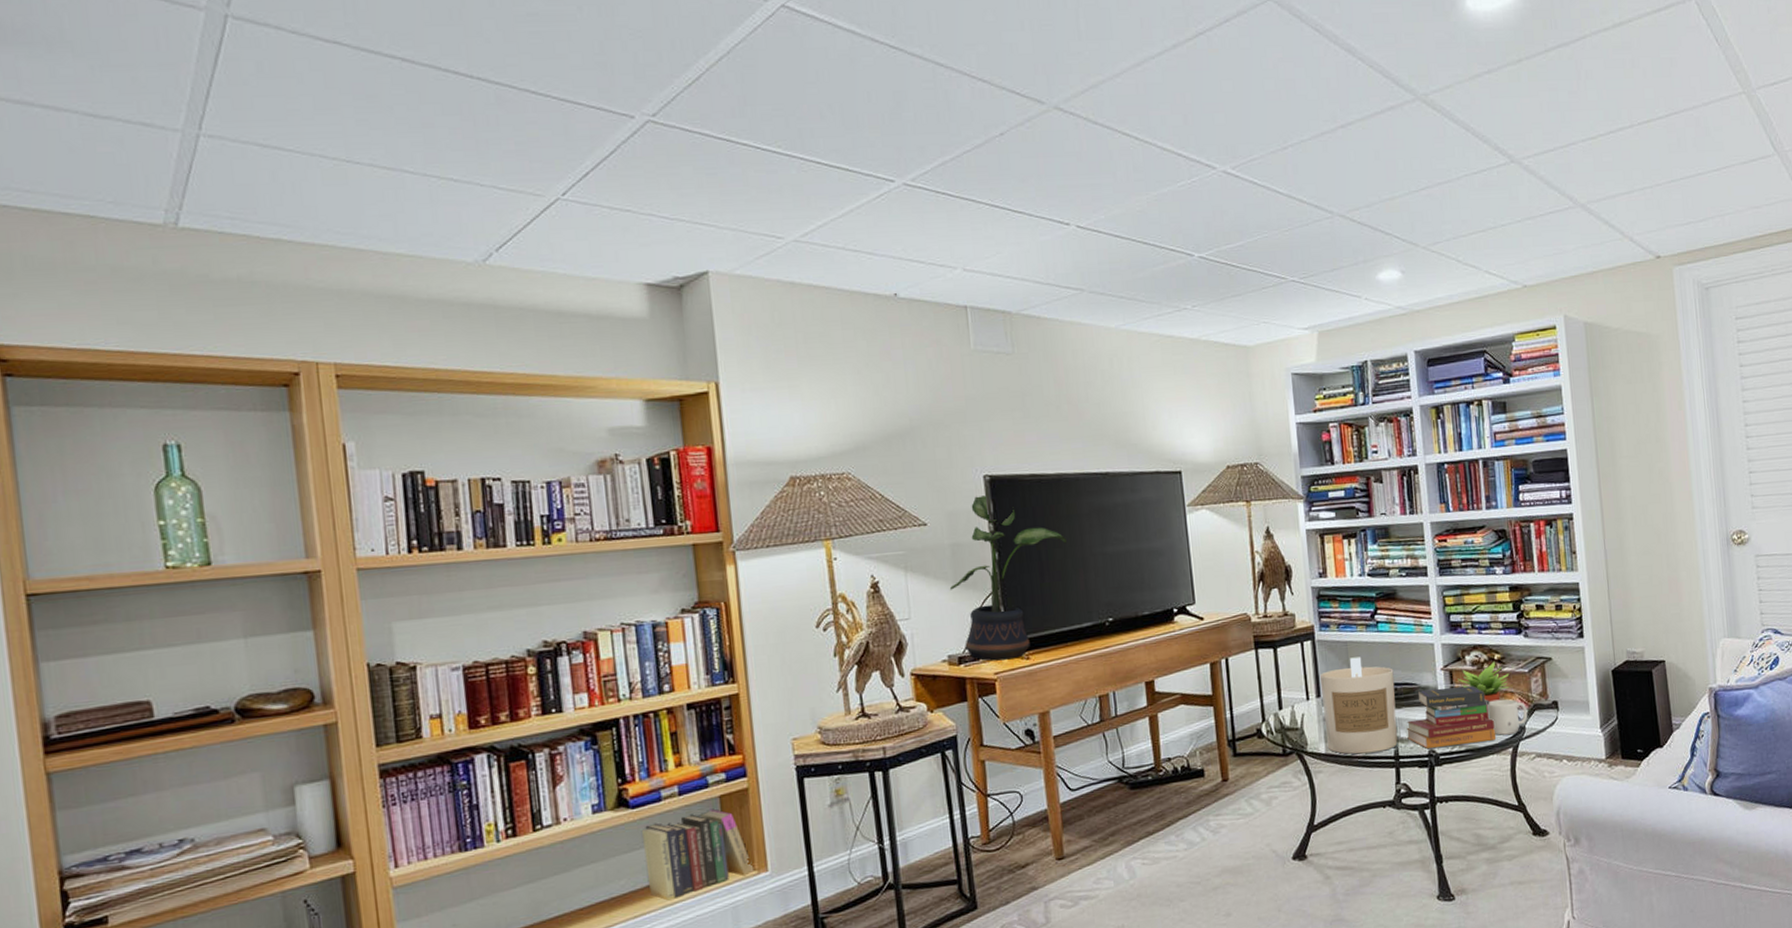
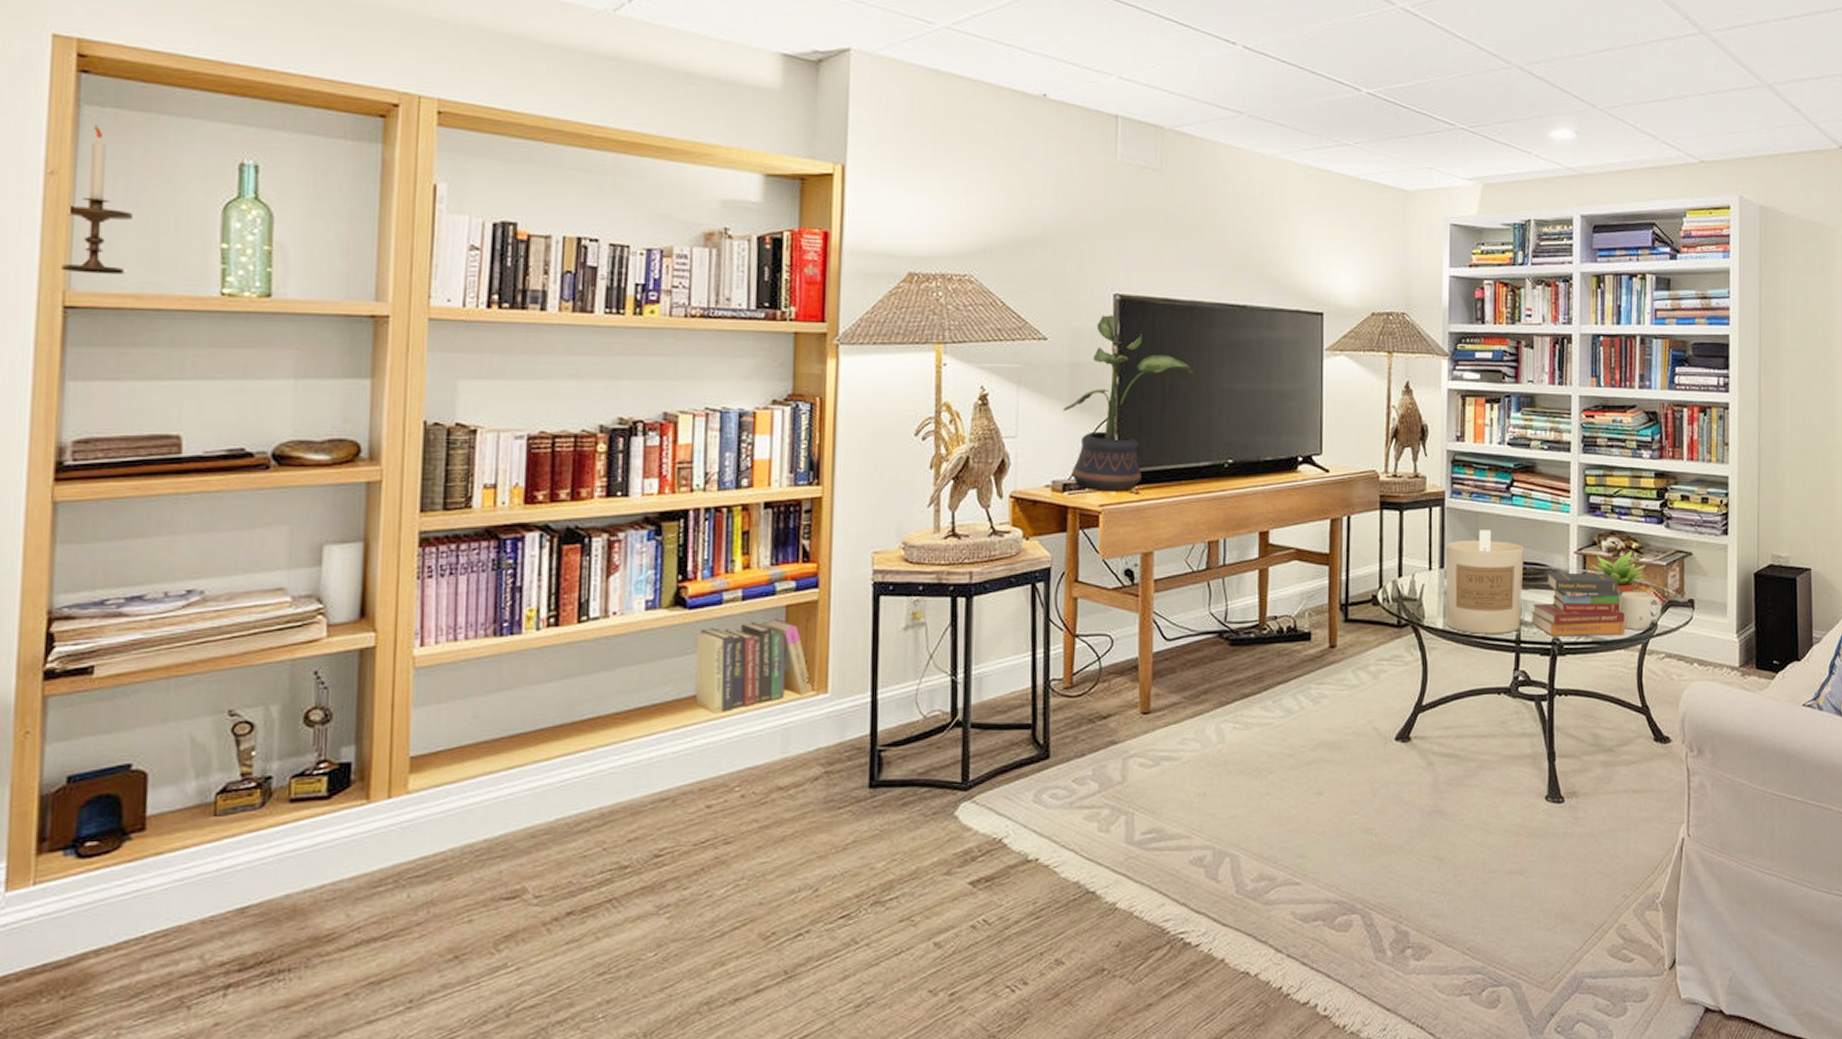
candlestick: none [14,424,76,563] -> present [61,125,134,275]

